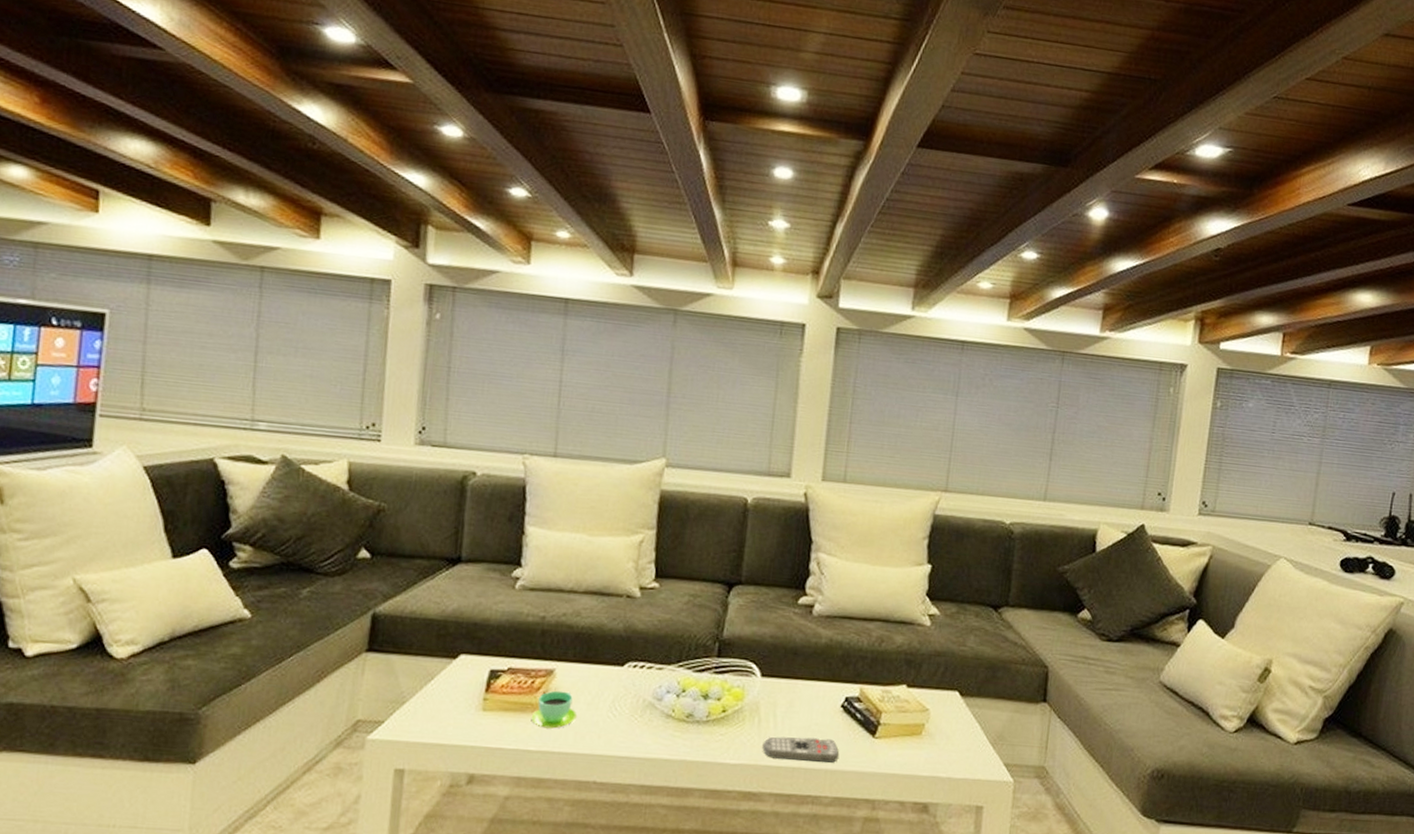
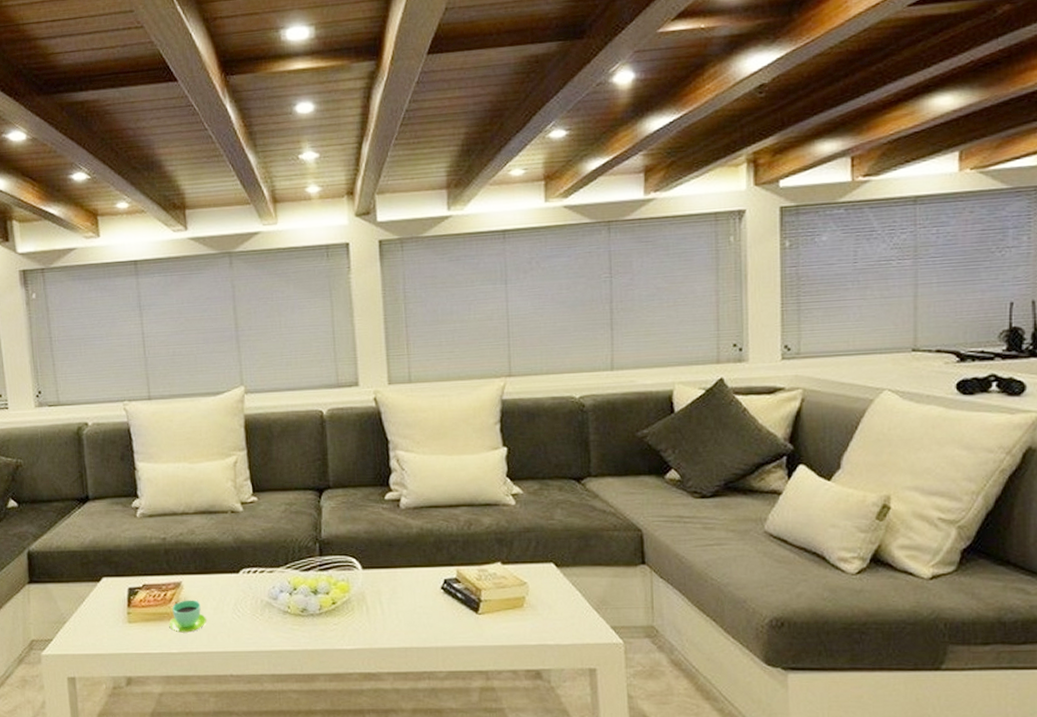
remote control: present [762,736,840,763] -> none [374,619,447,641]

